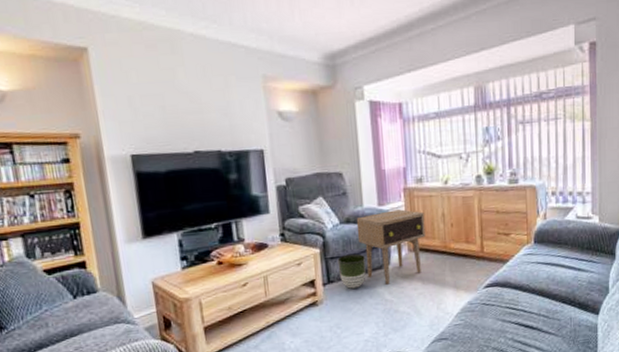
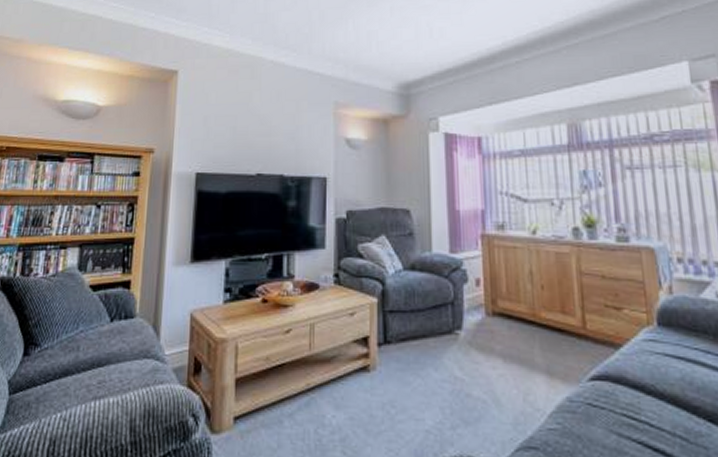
planter: present [337,253,366,289] -> none [397,309,431,355]
side table: present [356,209,426,285] -> none [423,260,508,356]

